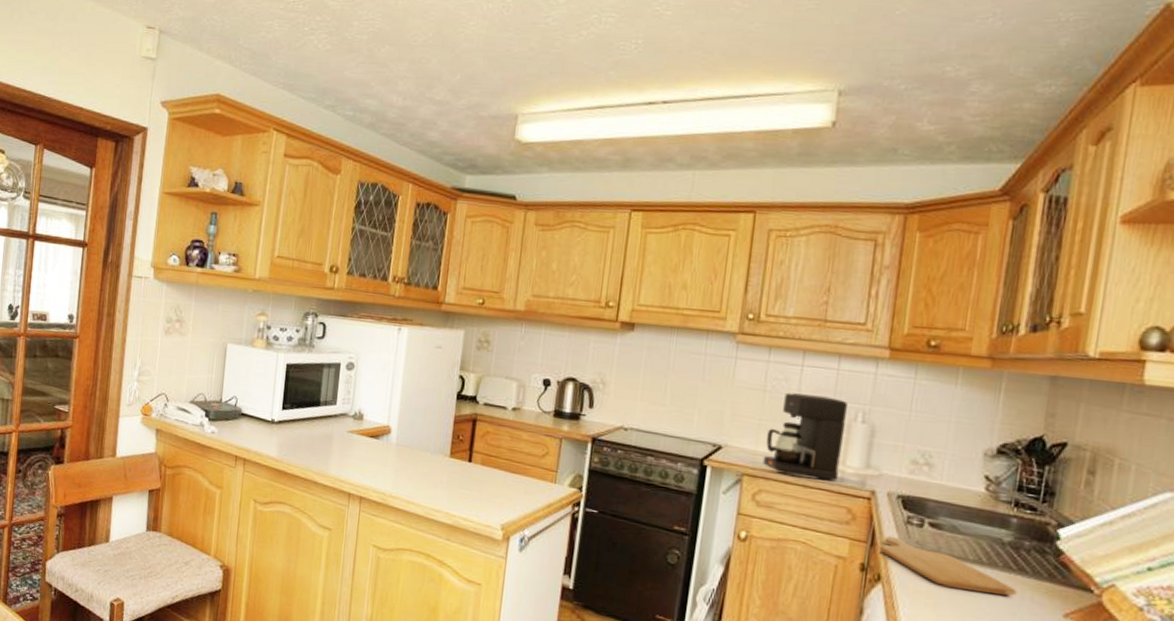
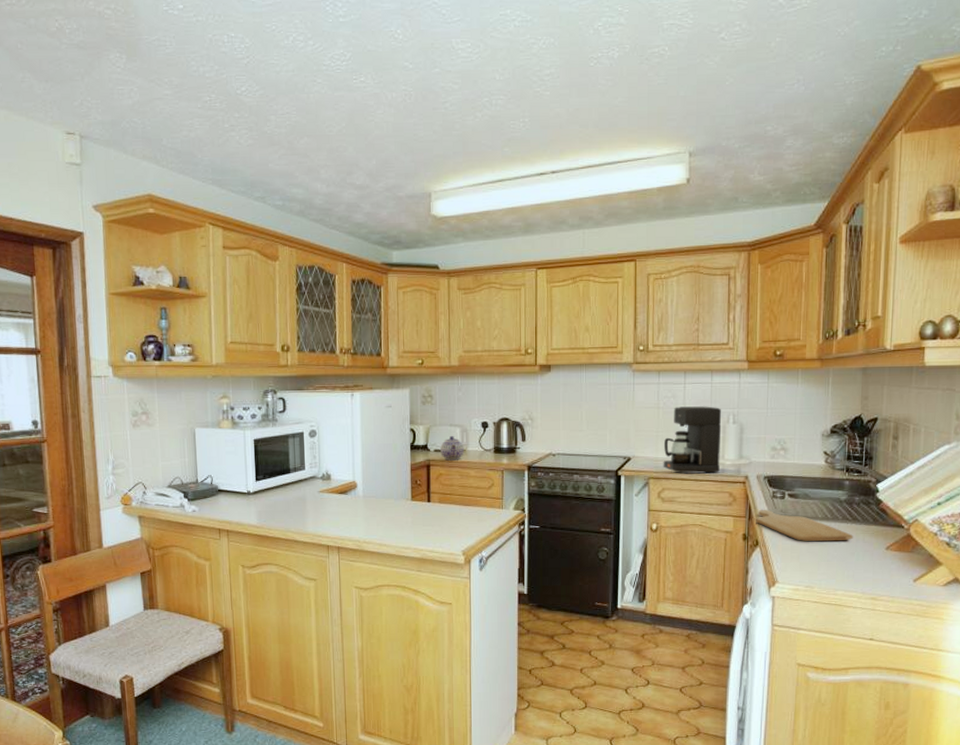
teapot: none [490,389,520,419] -> present [440,435,465,461]

